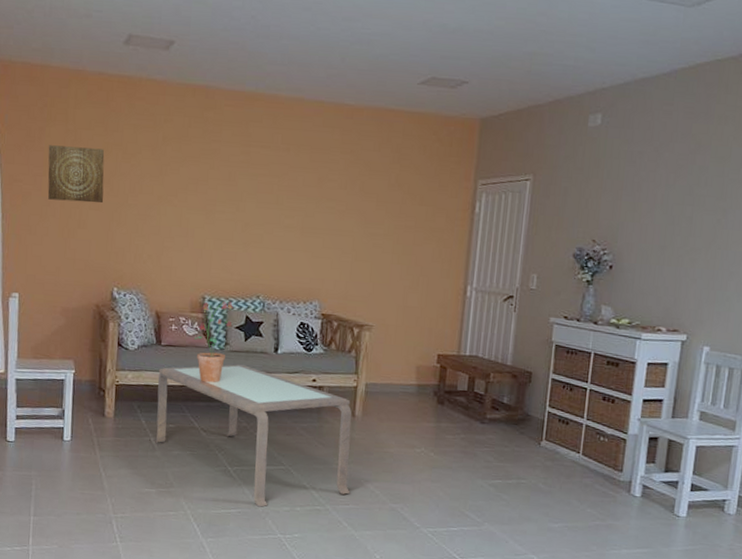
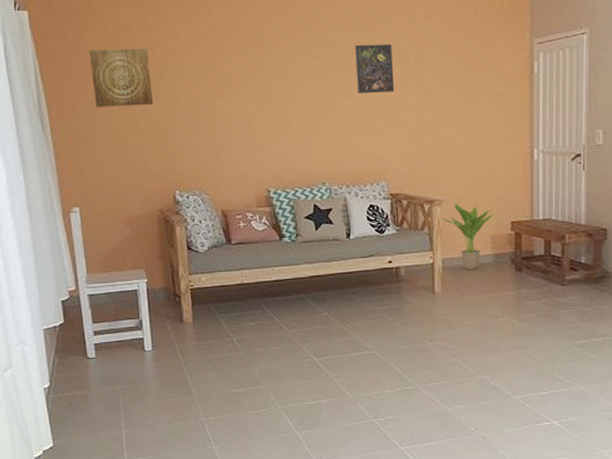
coffee table: present [155,364,352,507] -> none [231,254,439,394]
potted plant: present [193,300,234,383] -> none [263,191,301,277]
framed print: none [301,167,340,216] -> present [355,43,395,94]
potted plant: none [370,330,420,398] -> present [442,203,492,270]

